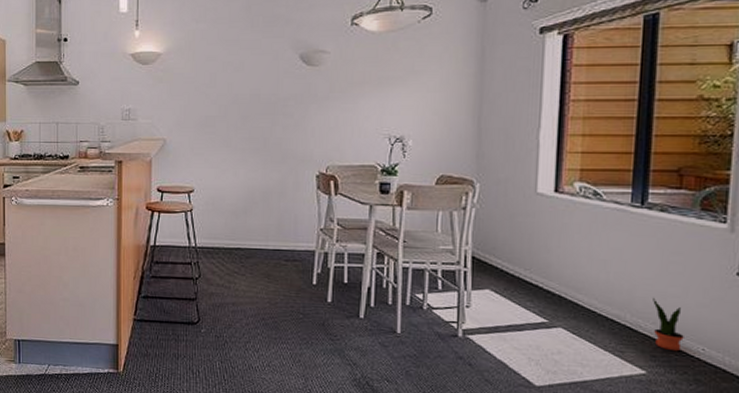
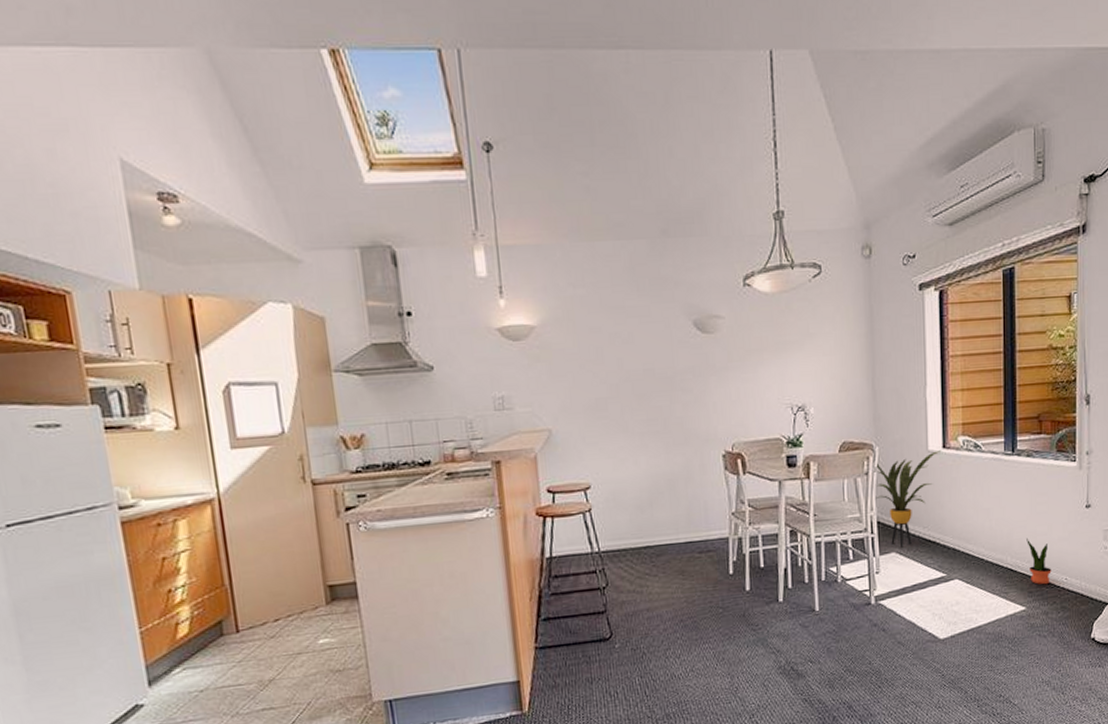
house plant: none [472,194,553,286] -> present [874,450,942,548]

